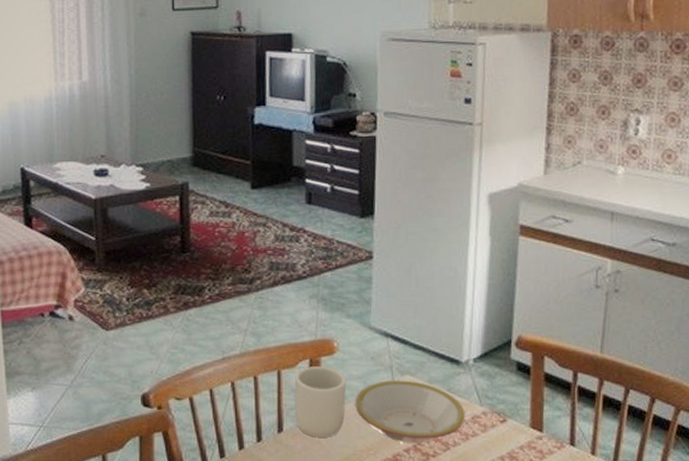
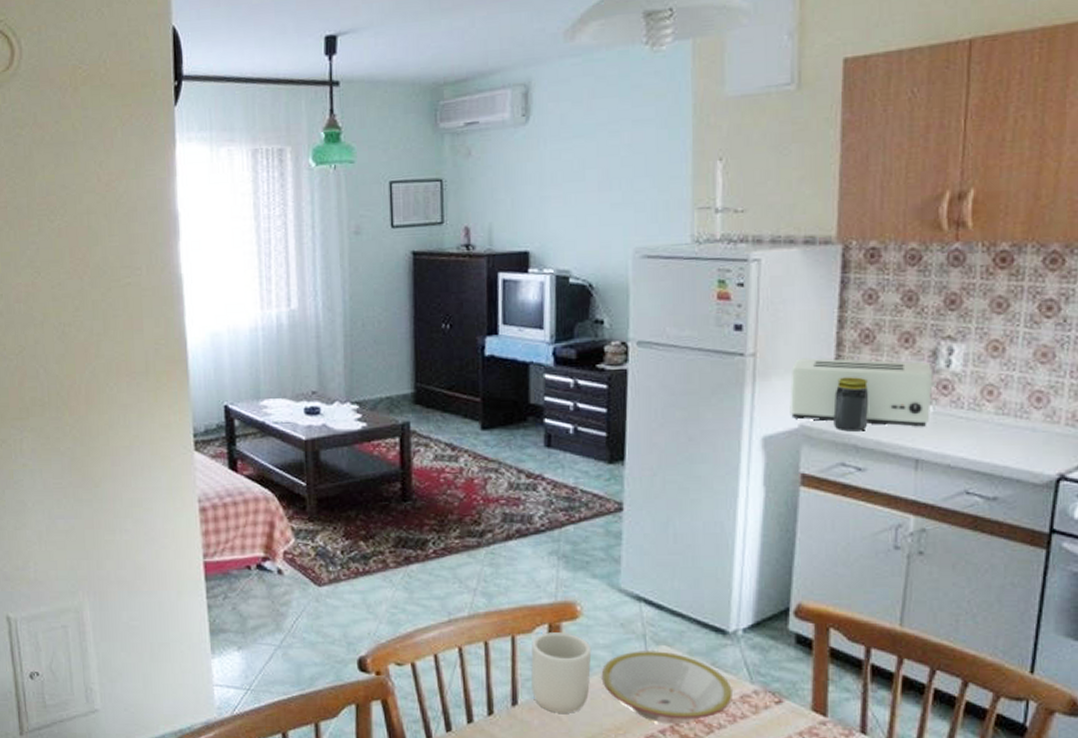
toaster: none [510,127,627,185] -> present [789,358,937,427]
jar: none [545,143,574,190] -> present [833,377,869,433]

